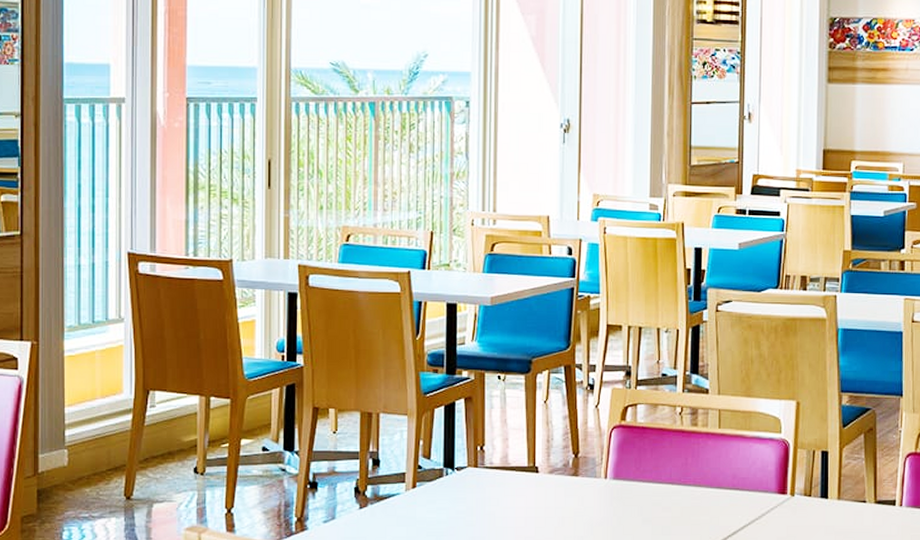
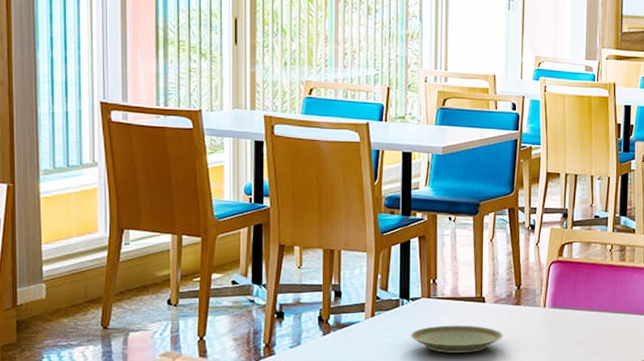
plate: none [455,498,559,530] -> present [410,325,503,353]

